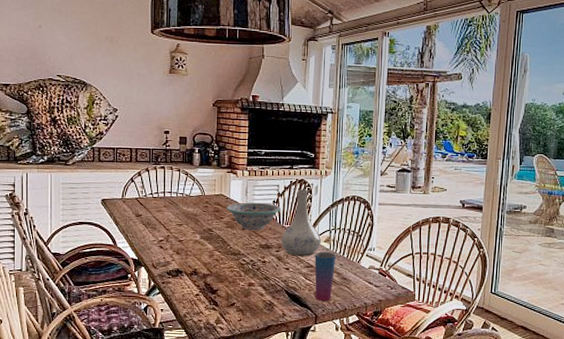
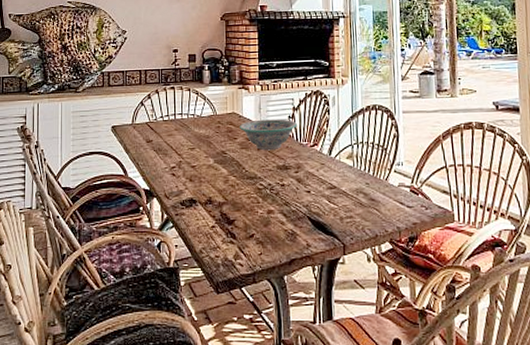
vase: present [281,189,321,256] -> none [299,101,343,177]
cup: present [314,251,336,301] -> none [337,169,361,227]

